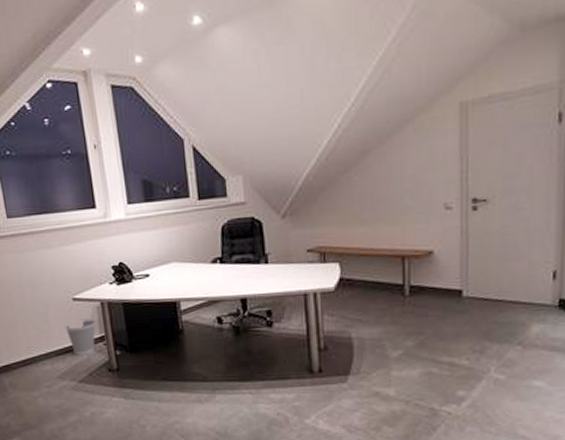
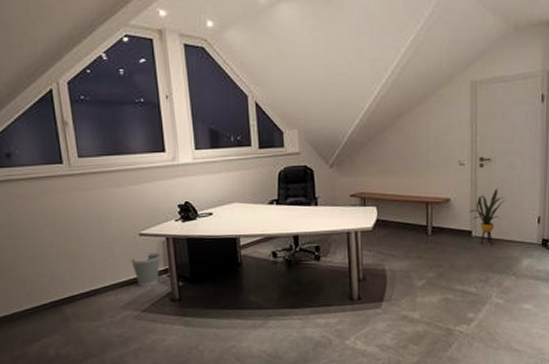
house plant: none [458,236,508,308] -> present [469,188,506,246]

